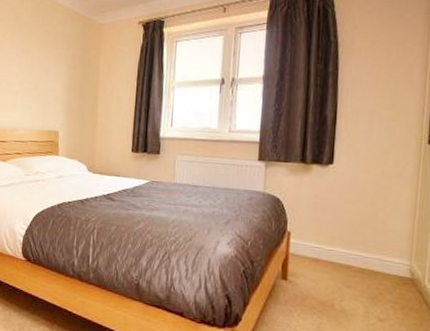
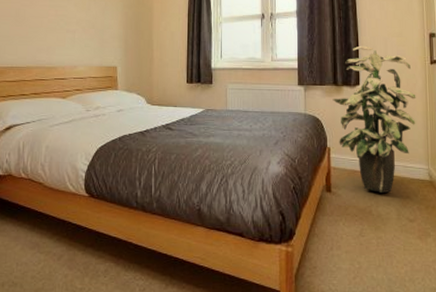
indoor plant: none [298,118,405,287] -> present [332,45,416,193]

